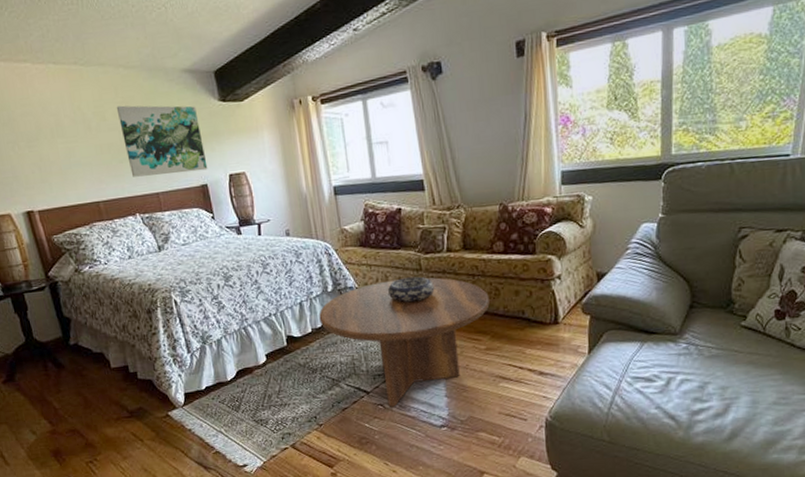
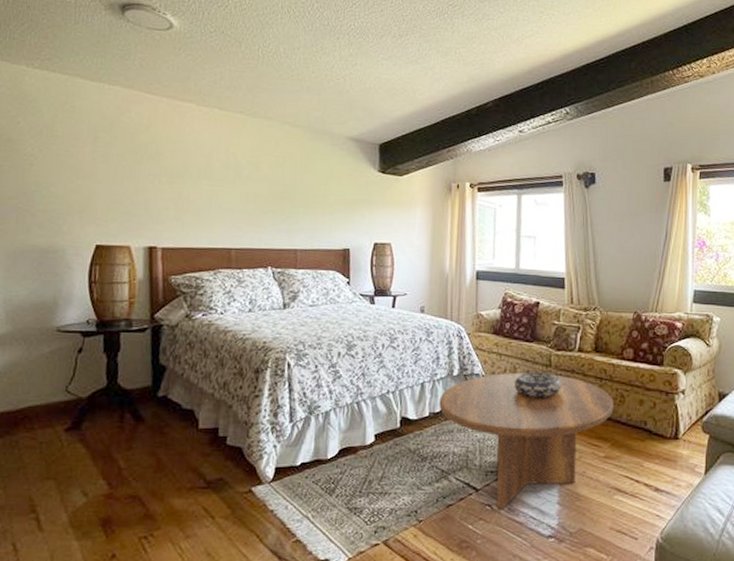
wall art: present [116,105,208,177] -> none [272,159,355,235]

